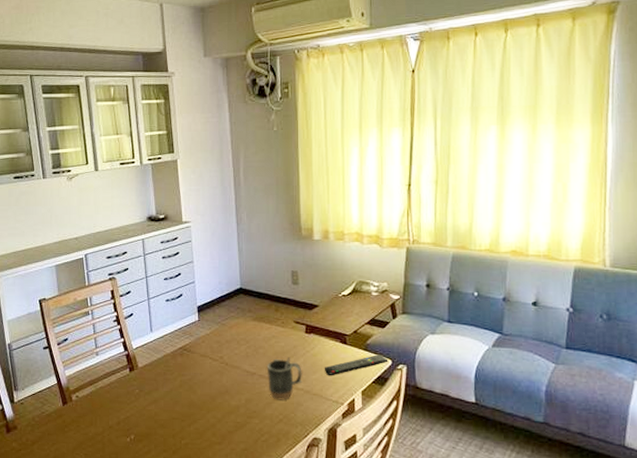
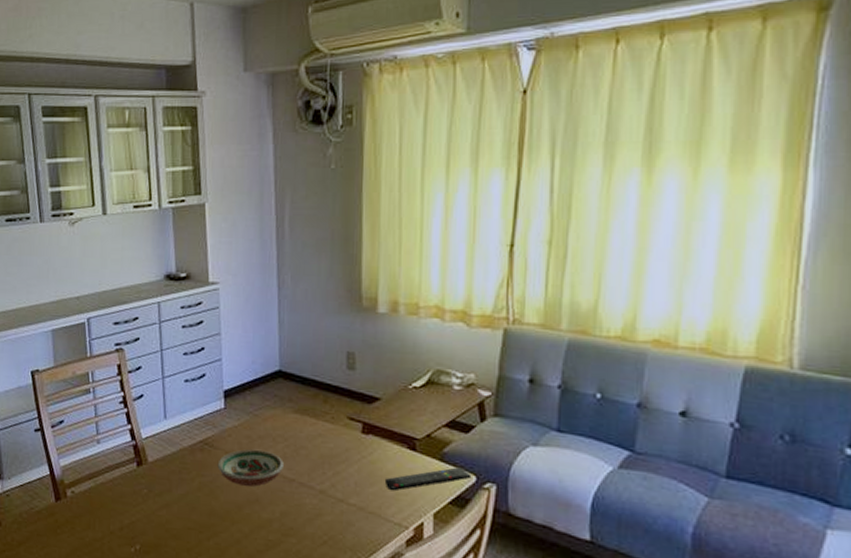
decorative bowl: none [194,351,246,381] -> present [217,449,284,487]
mug: present [266,357,302,400] -> none [309,463,356,517]

